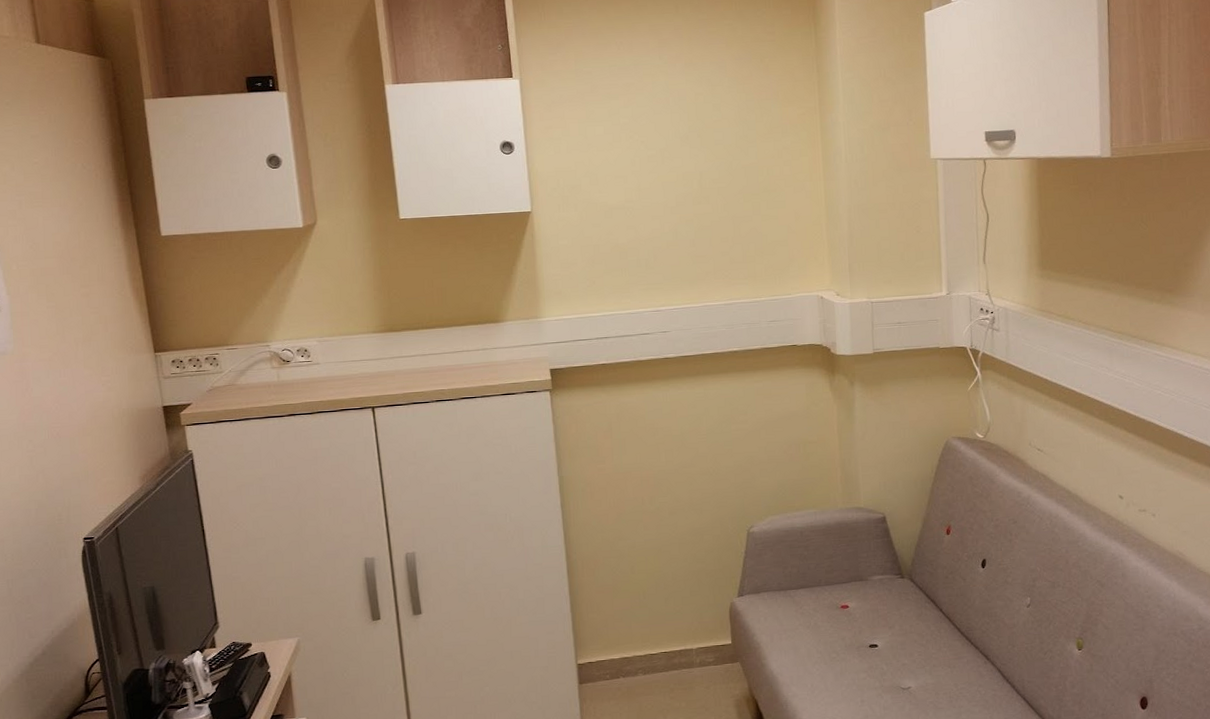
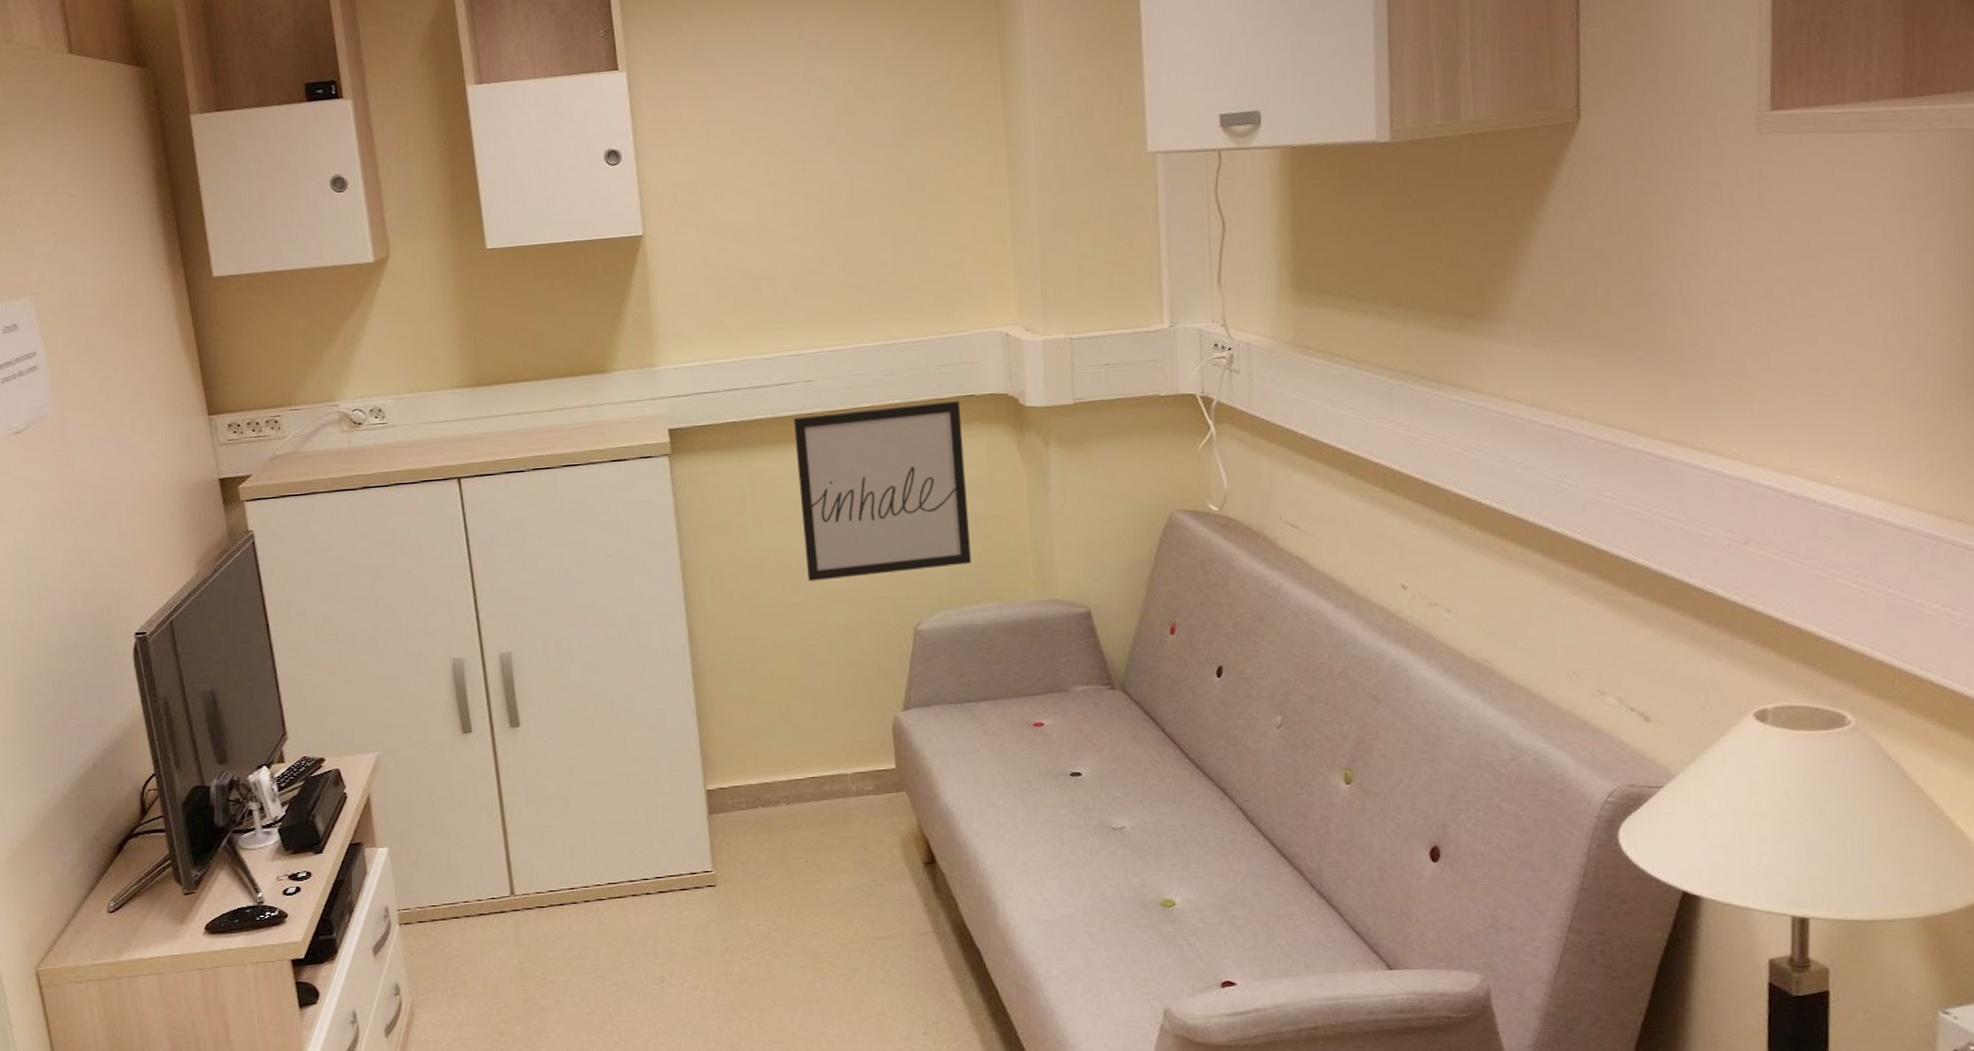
wall art: none [652,349,793,493] -> present [793,400,971,581]

